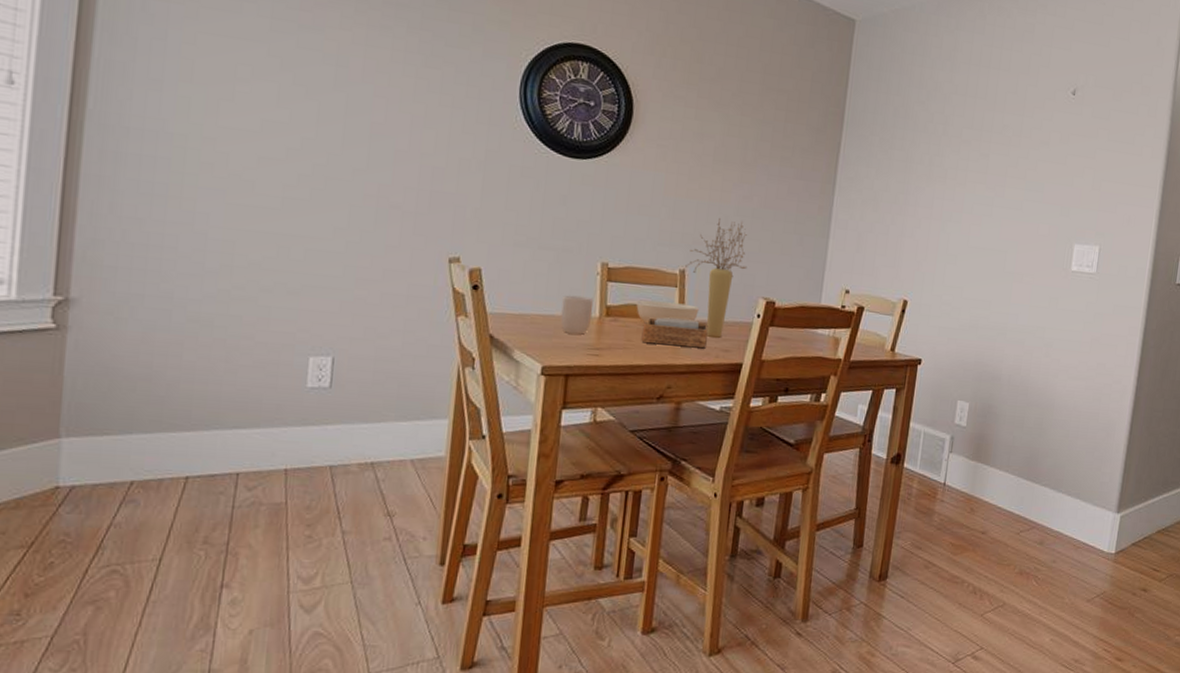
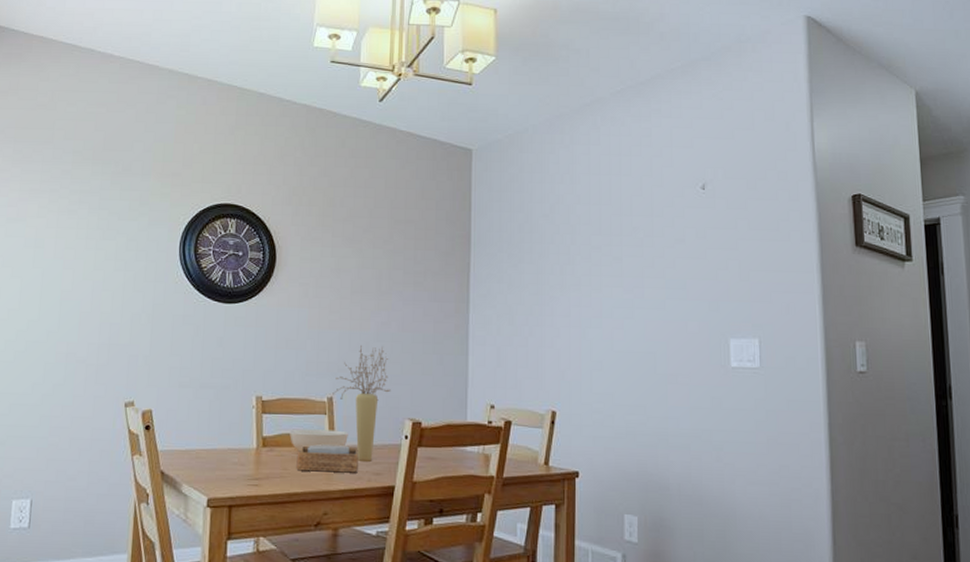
cup: present [560,295,594,335] -> none [222,429,251,467]

